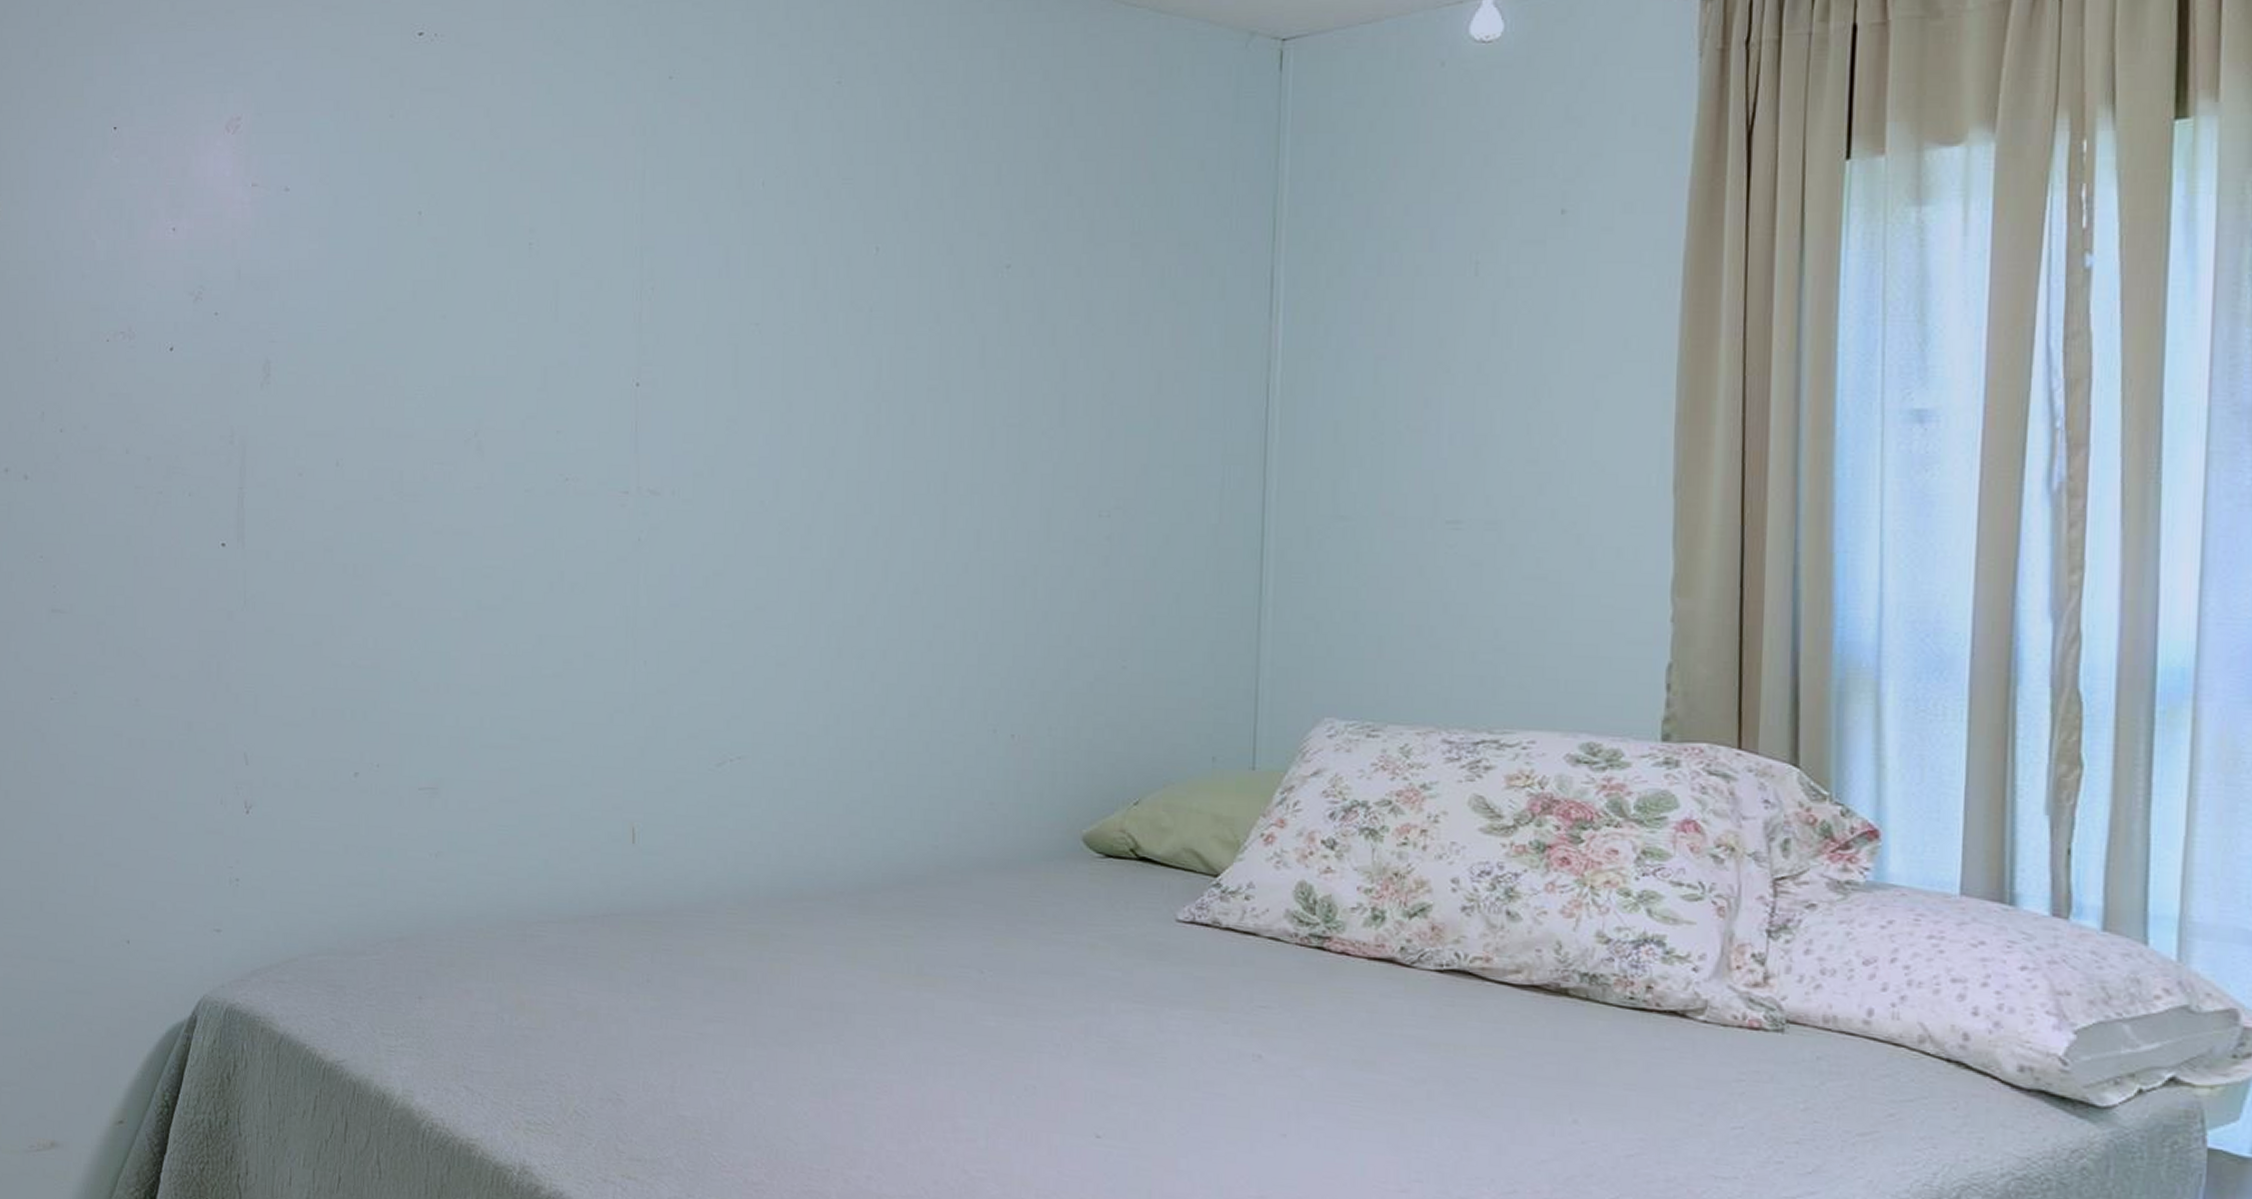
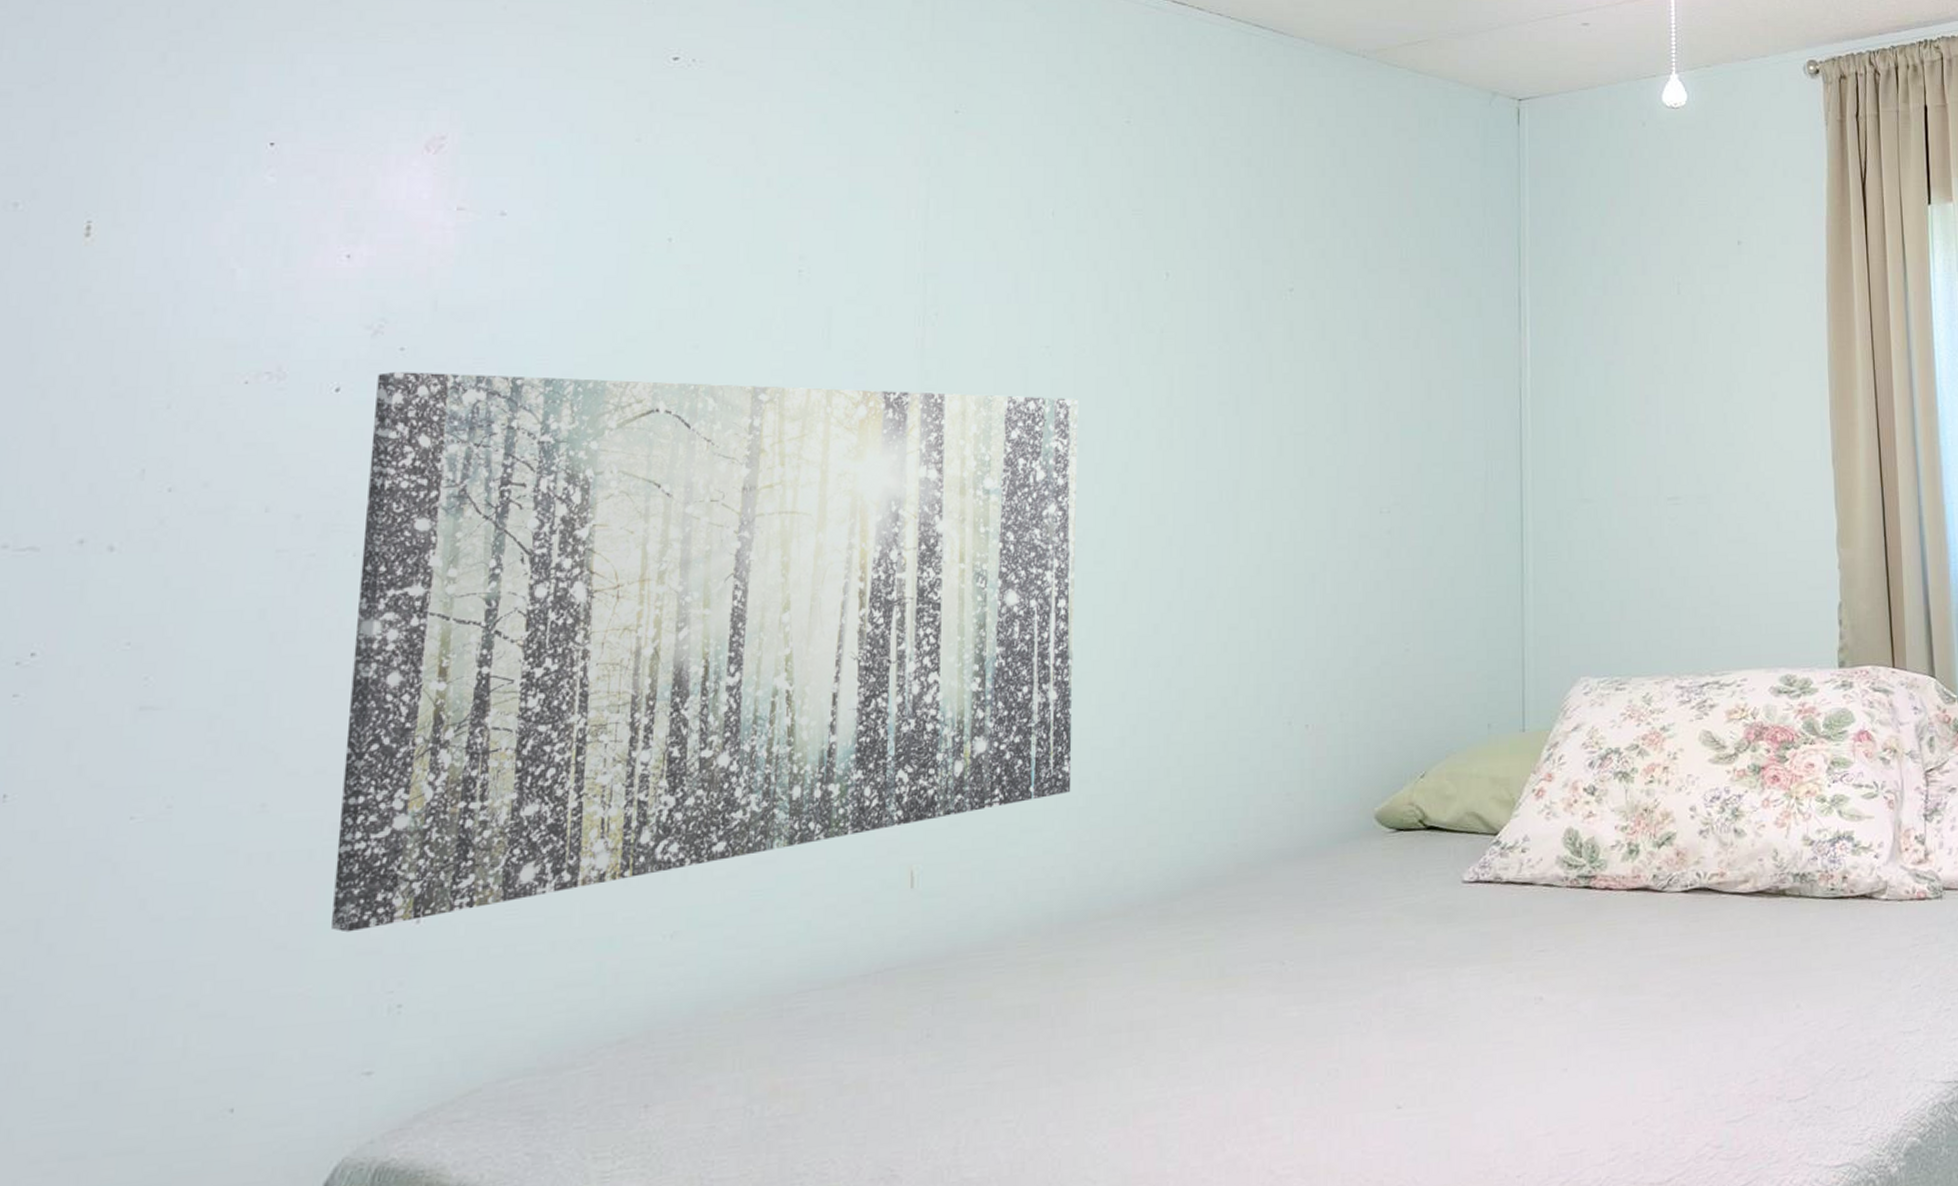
wall art: none [188,333,787,813] -> present [332,371,1079,933]

